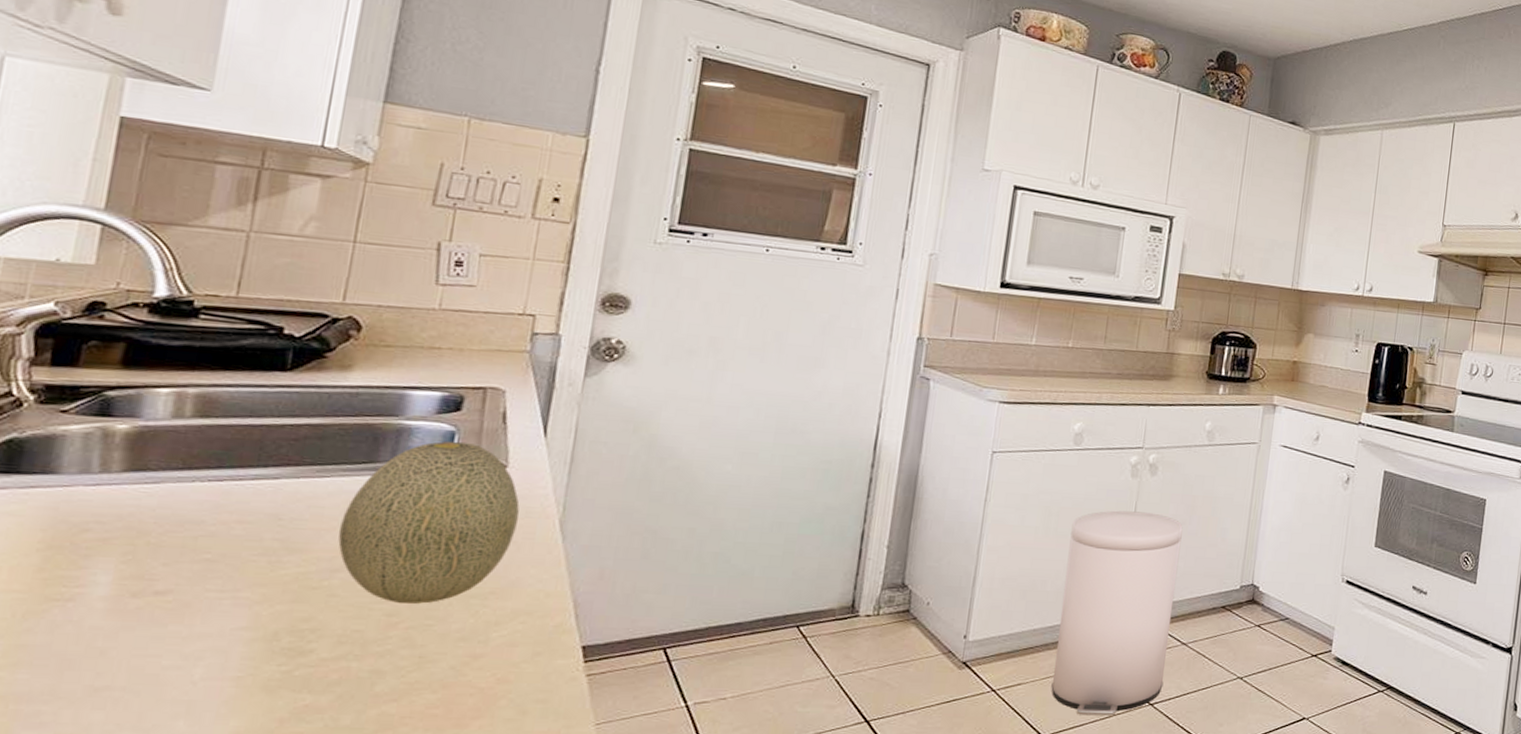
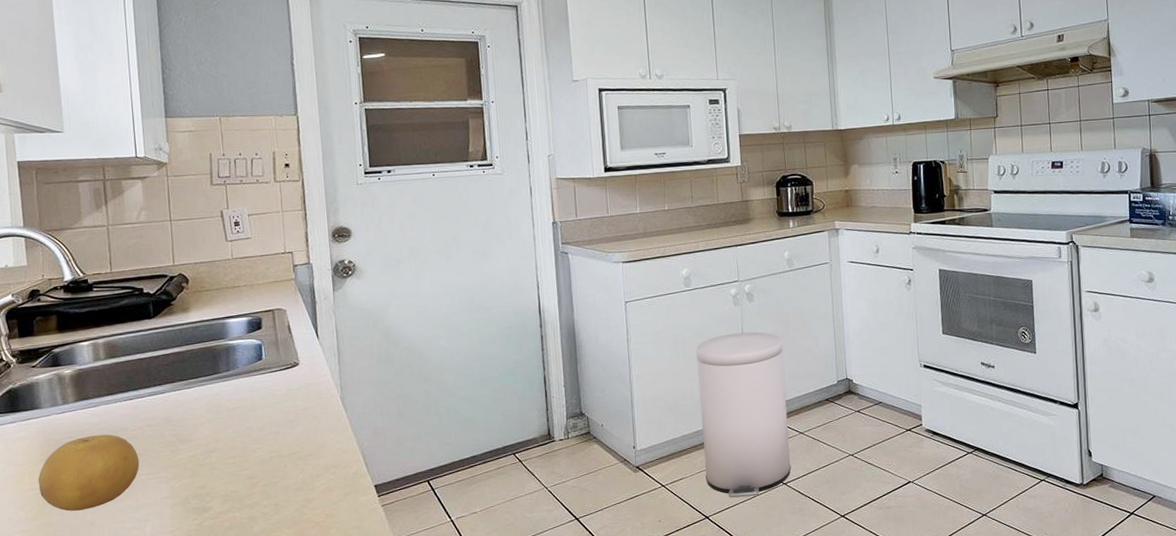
fruit: none [21,524,211,632] -> present [38,434,140,512]
fruit: present [338,441,520,604] -> none [207,350,315,469]

